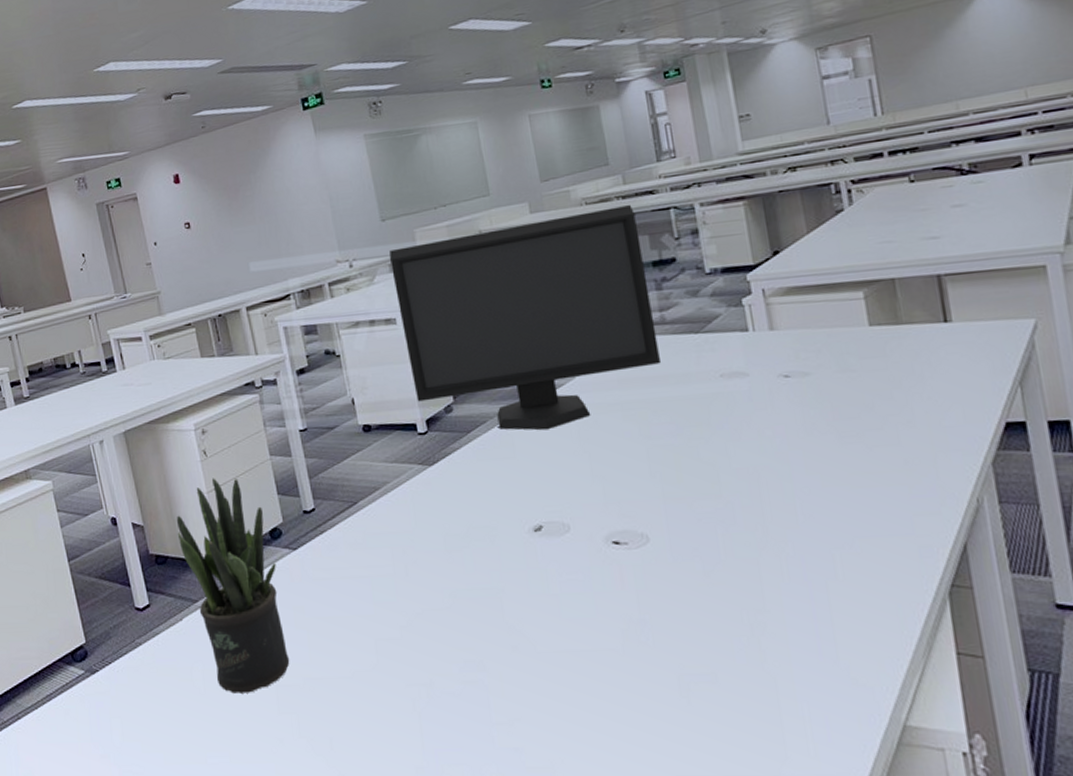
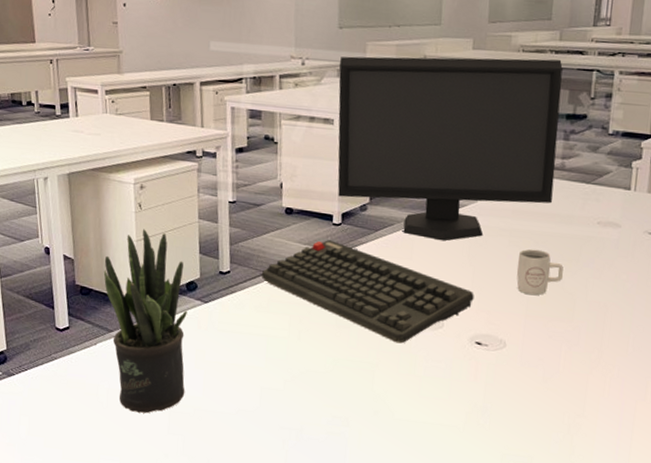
computer keyboard: none [349,452,598,559] -> present [261,240,474,344]
mug: none [638,419,696,475] -> present [516,249,563,296]

